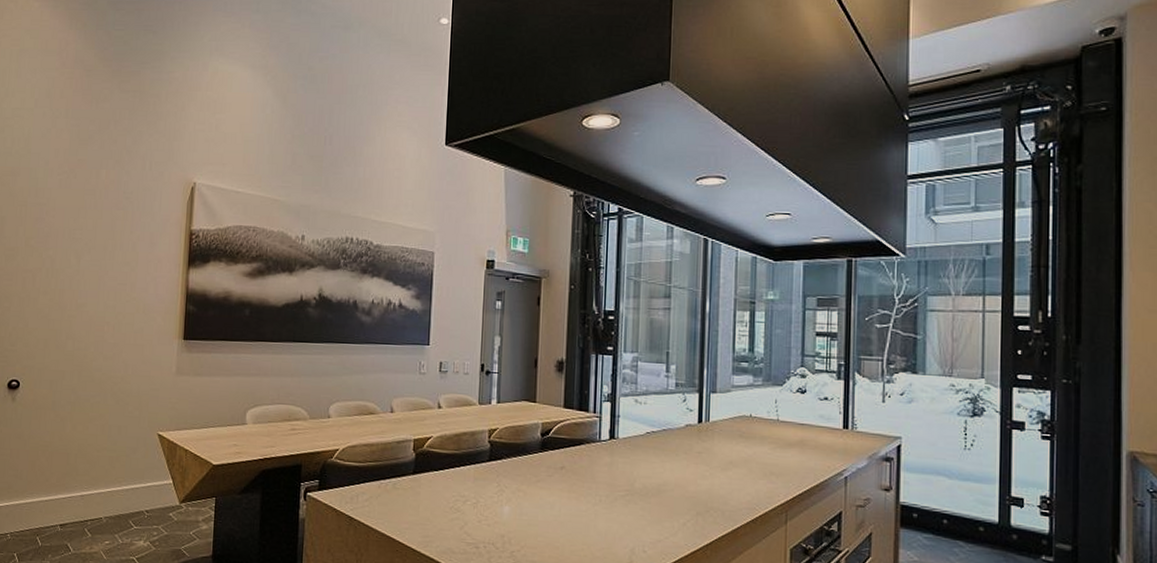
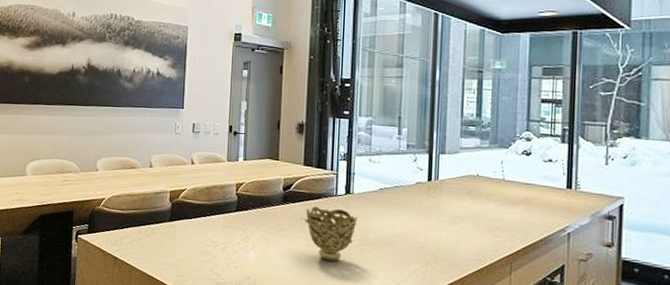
decorative bowl: none [564,454,623,515] -> present [304,206,358,262]

